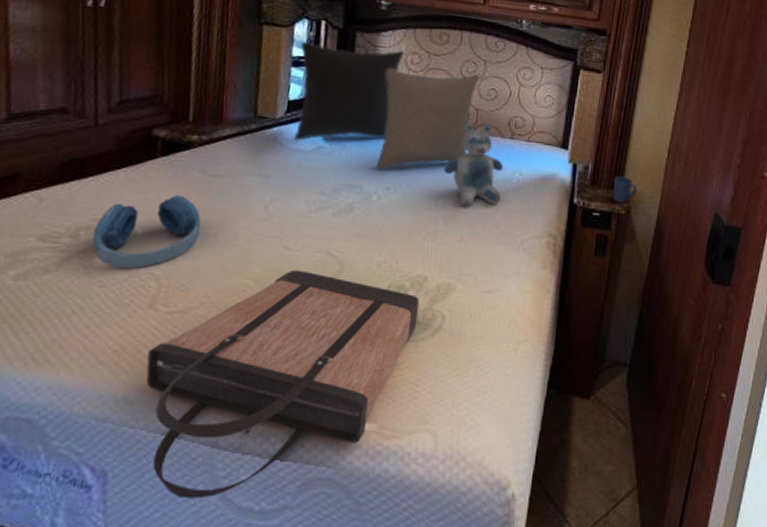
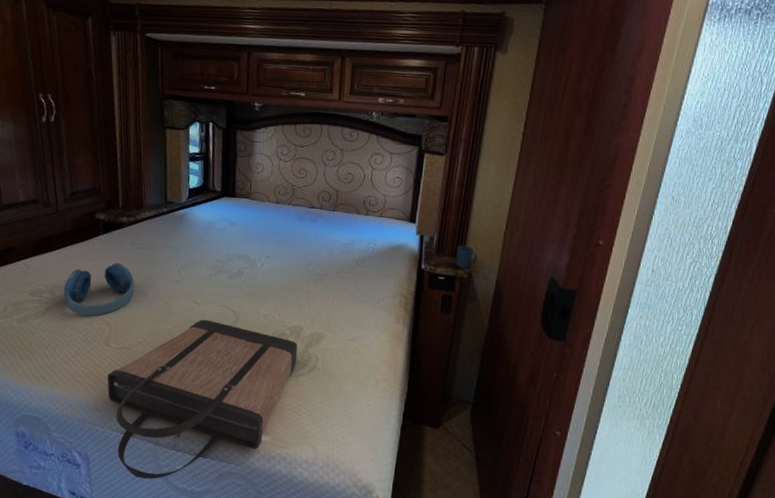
pillow: present [293,41,405,141] -> none [194,140,276,221]
pillow: present [376,68,480,171] -> none [259,159,338,243]
polar bear: present [444,123,504,207] -> none [312,202,361,272]

